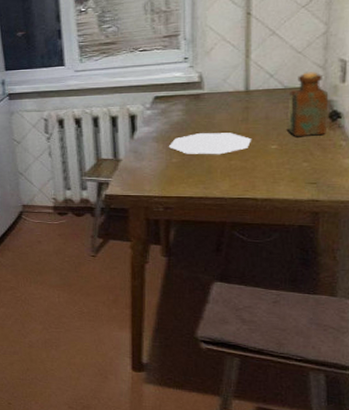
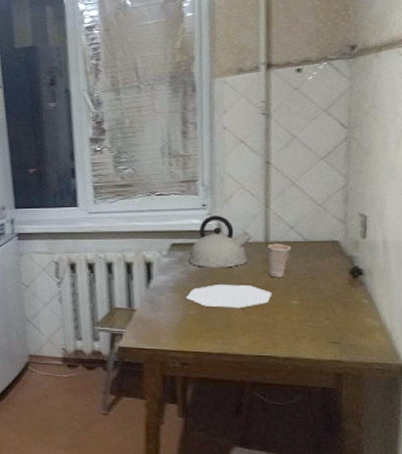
kettle: none [171,67,233,118] -> present [188,215,252,268]
cup: none [247,92,271,125] -> present [267,244,292,278]
bottle: present [288,71,329,136] -> none [309,225,350,292]

